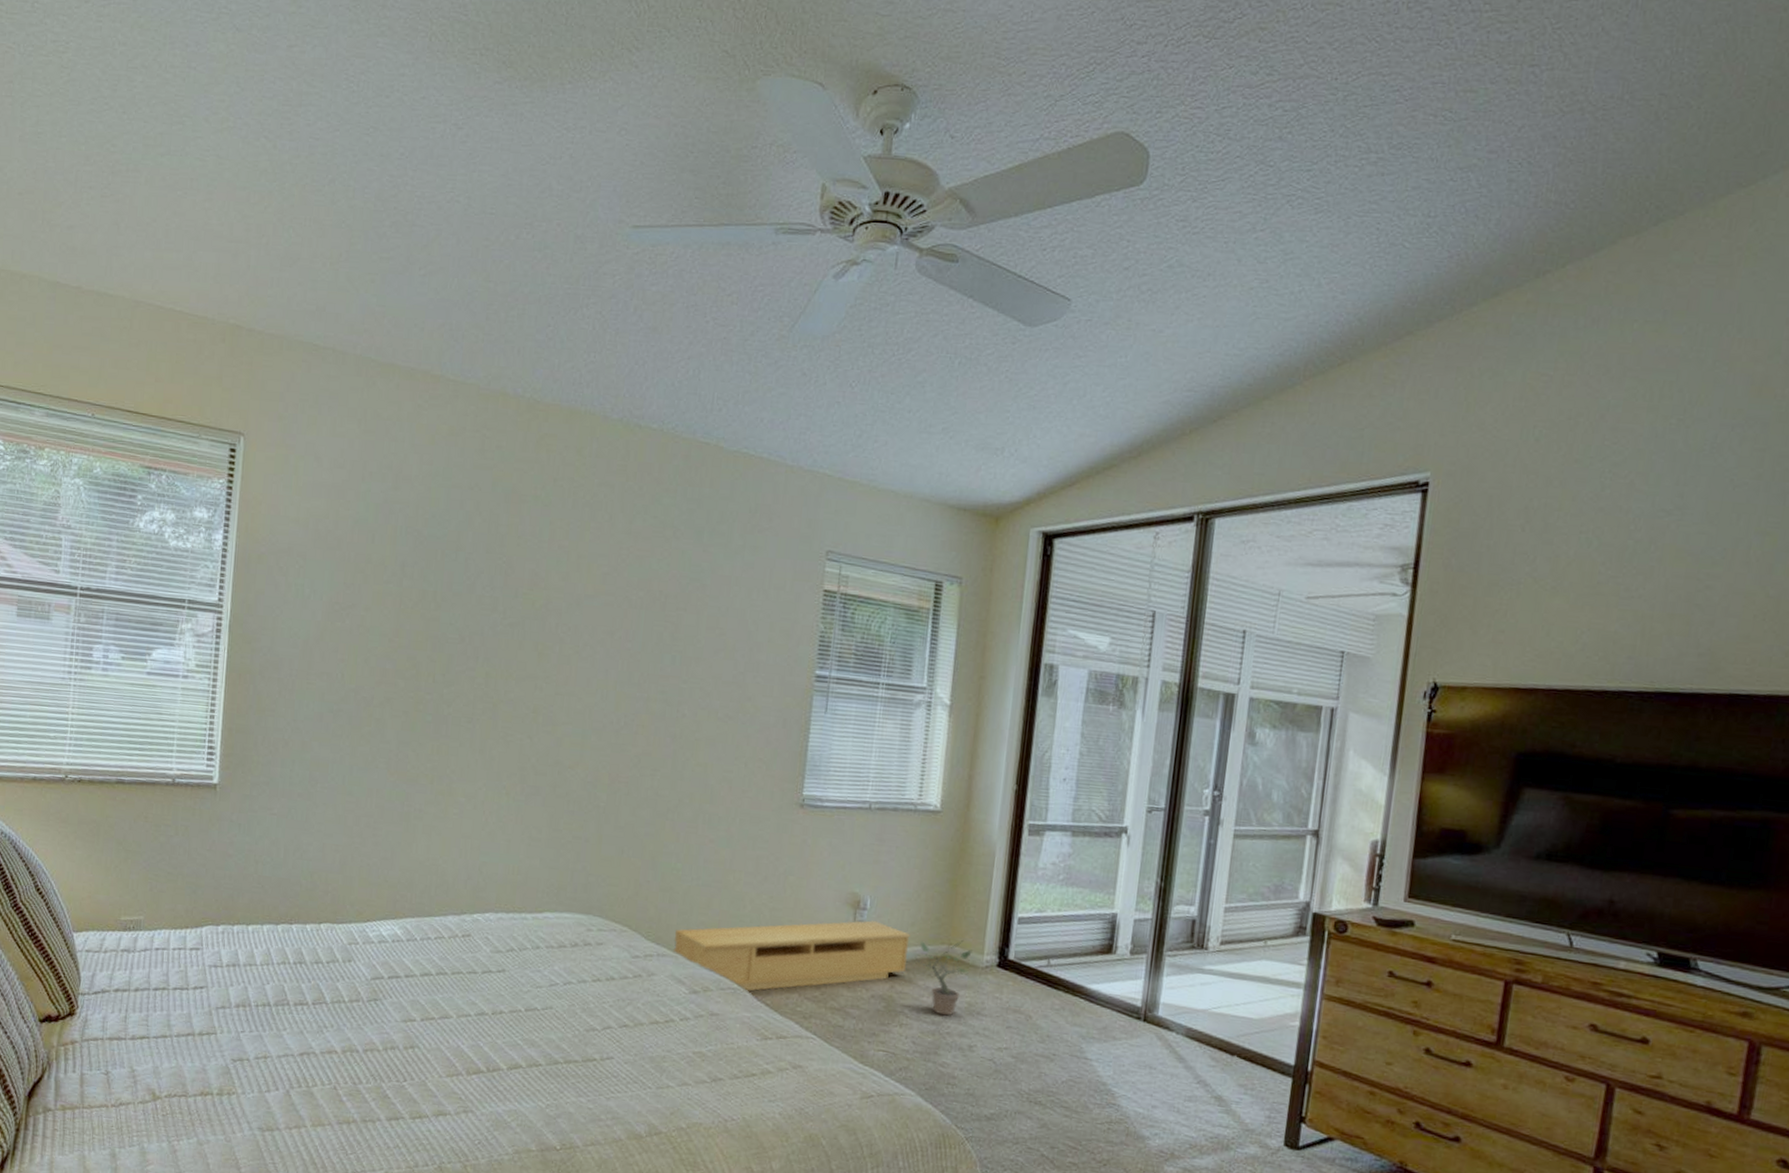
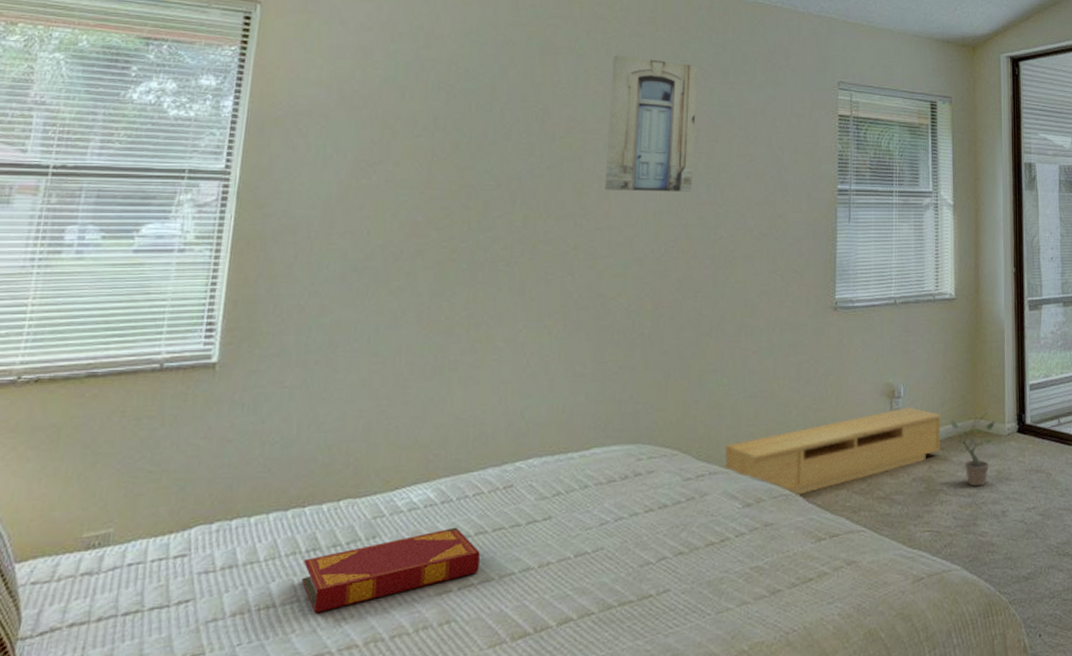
hardback book: none [291,964,441,1018] -> present [302,527,480,613]
wall art: none [566,506,670,663] -> present [605,55,698,192]

